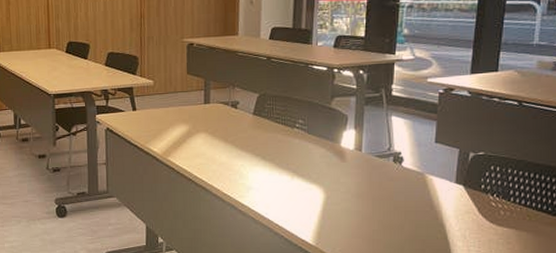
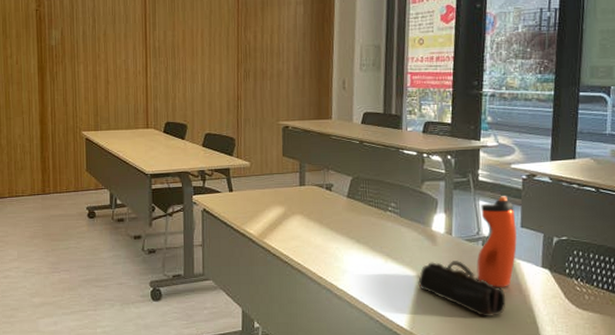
pencil case: none [325,177,416,233] -> present [418,261,506,318]
water bottle: none [387,111,430,203] -> present [476,196,517,287]

